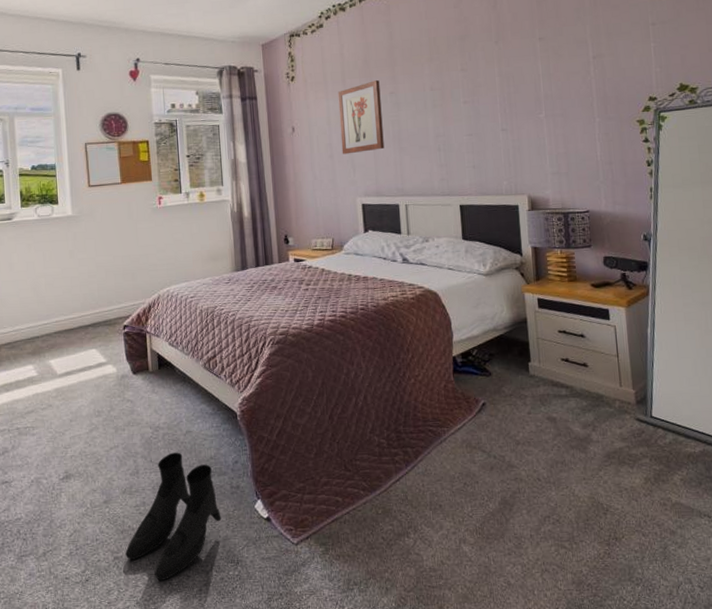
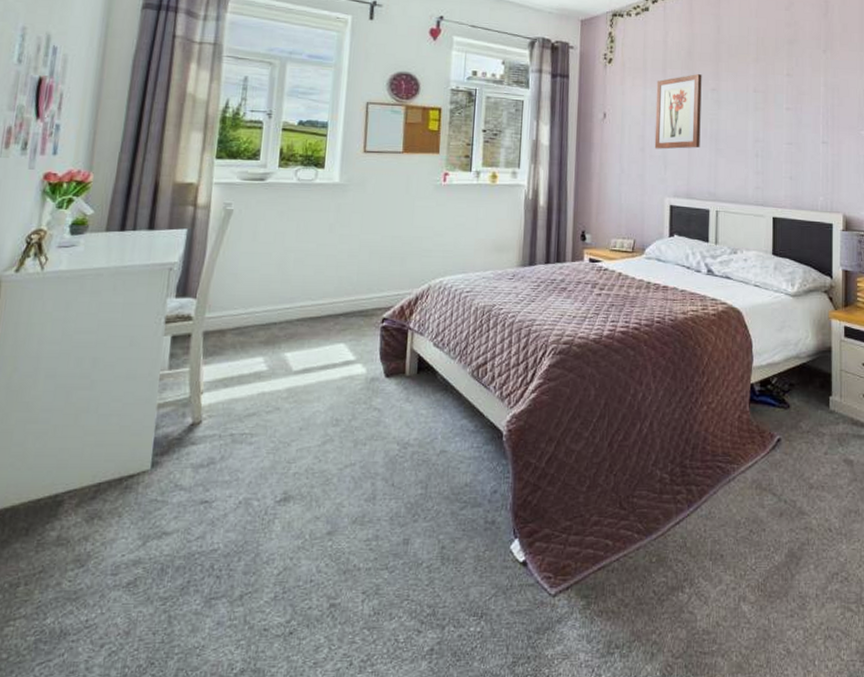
boots: present [125,452,222,582] -> none [345,476,469,637]

